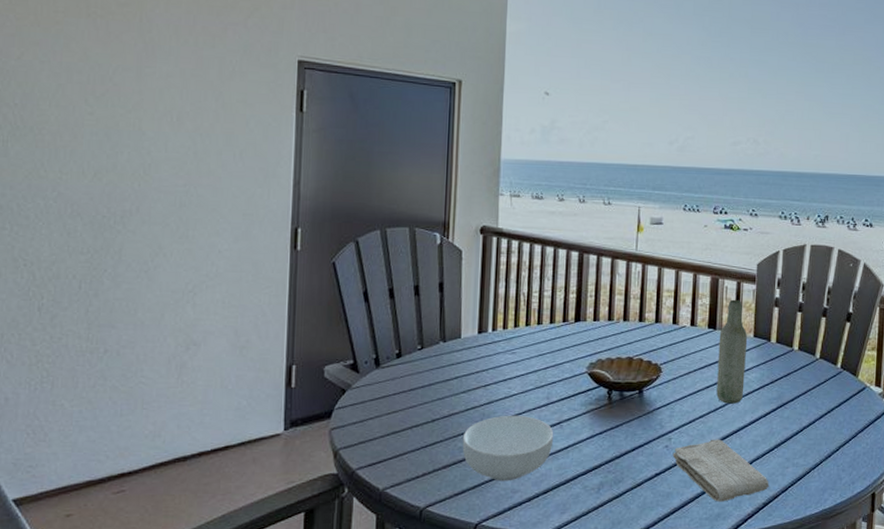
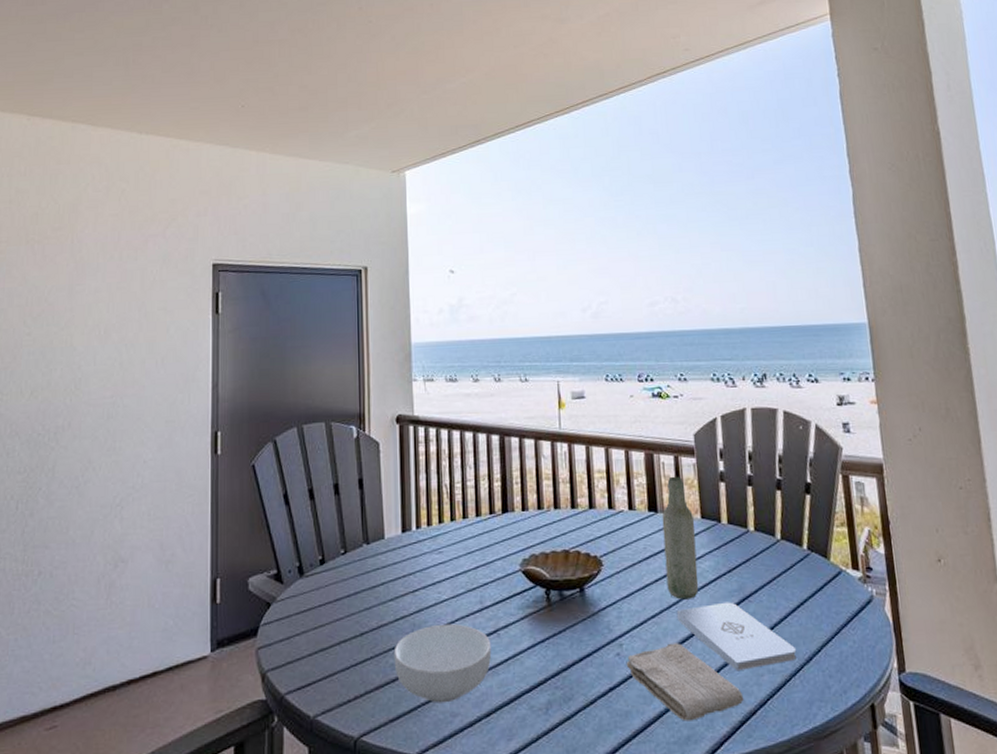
notepad: none [721,407,819,464] -> present [676,602,798,672]

